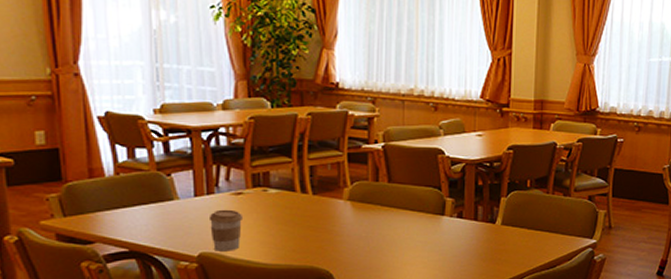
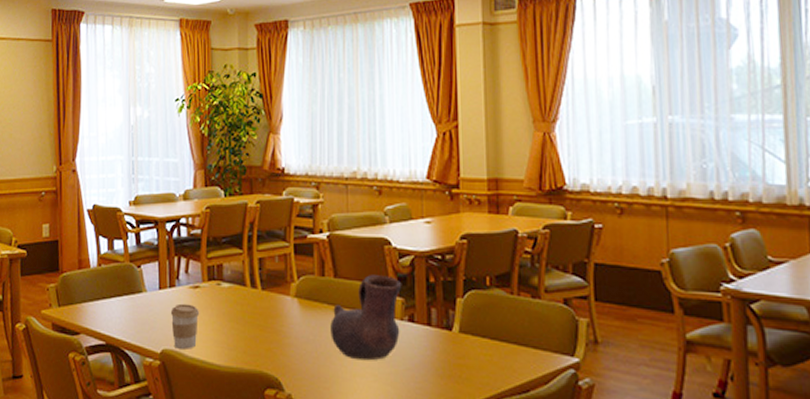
pitcher: none [383,180,453,251] -> present [330,275,402,361]

